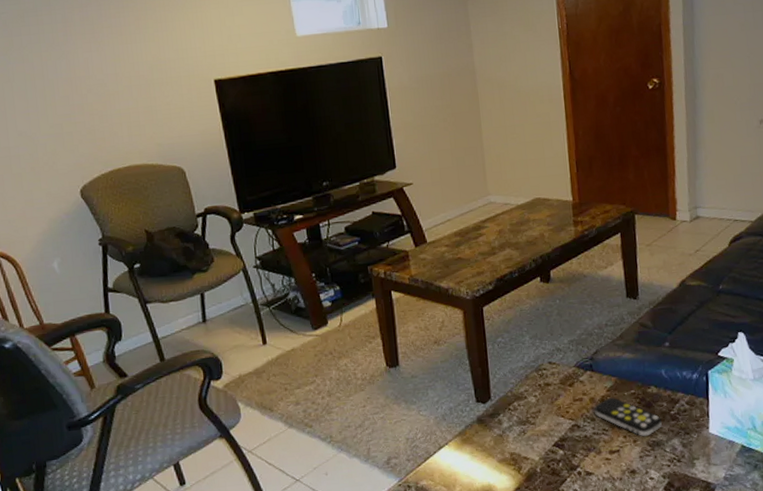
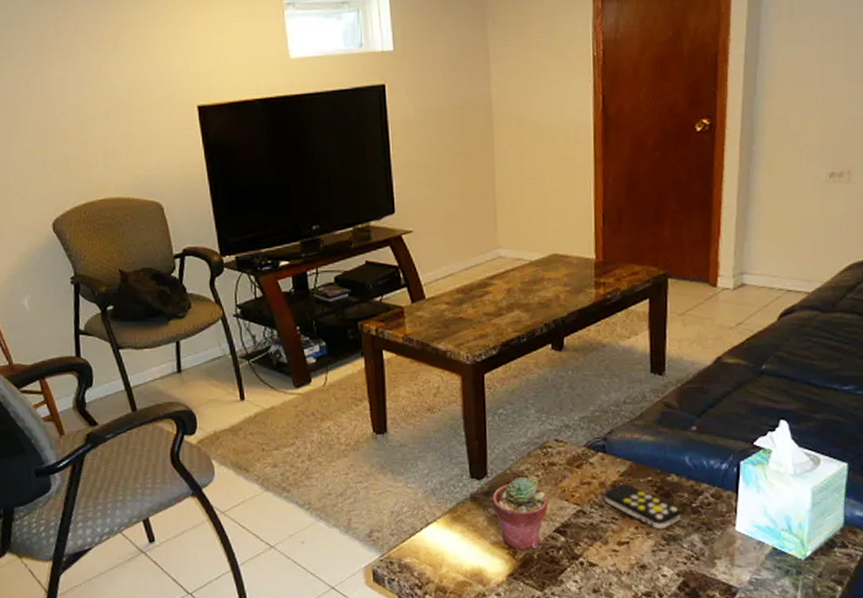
potted succulent: none [496,398,547,466] -> present [492,477,549,551]

